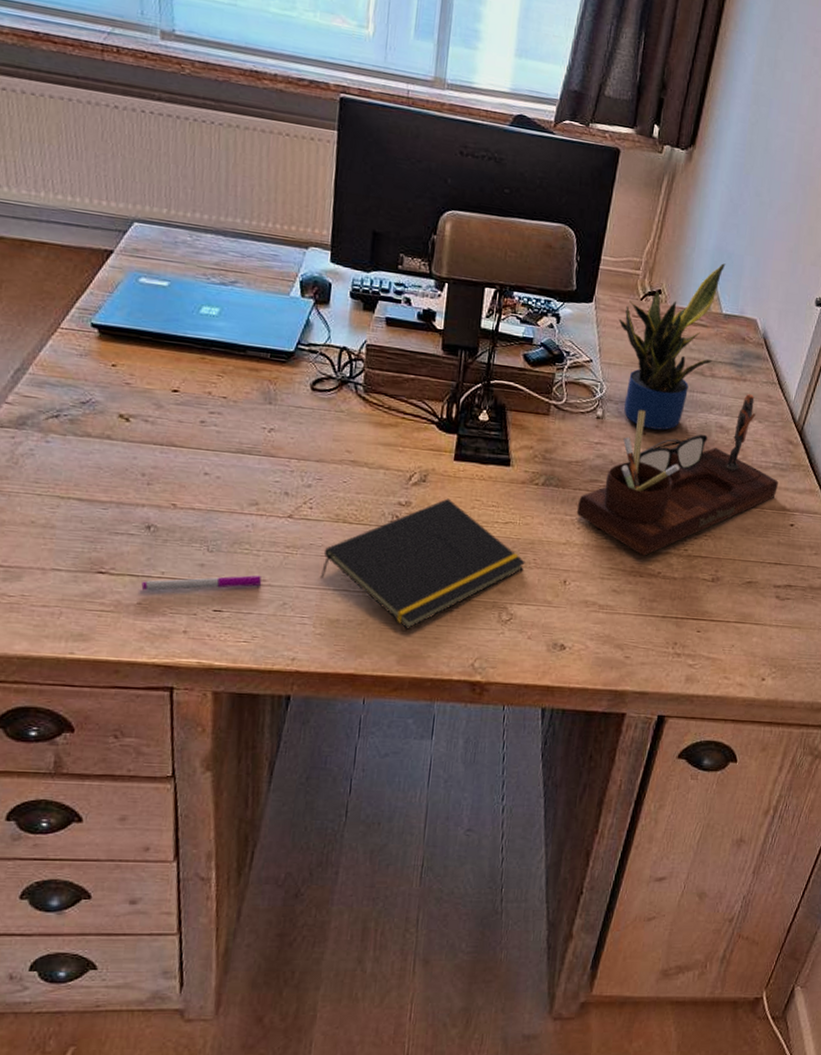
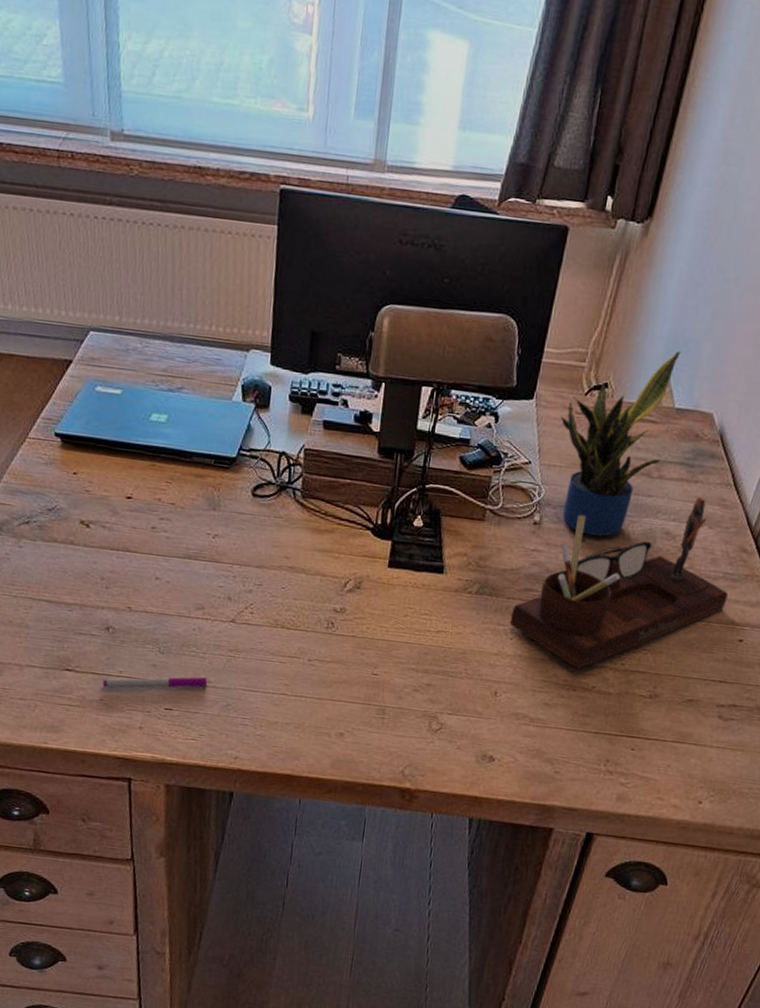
notepad: present [319,498,525,629] -> none [259,605,457,734]

